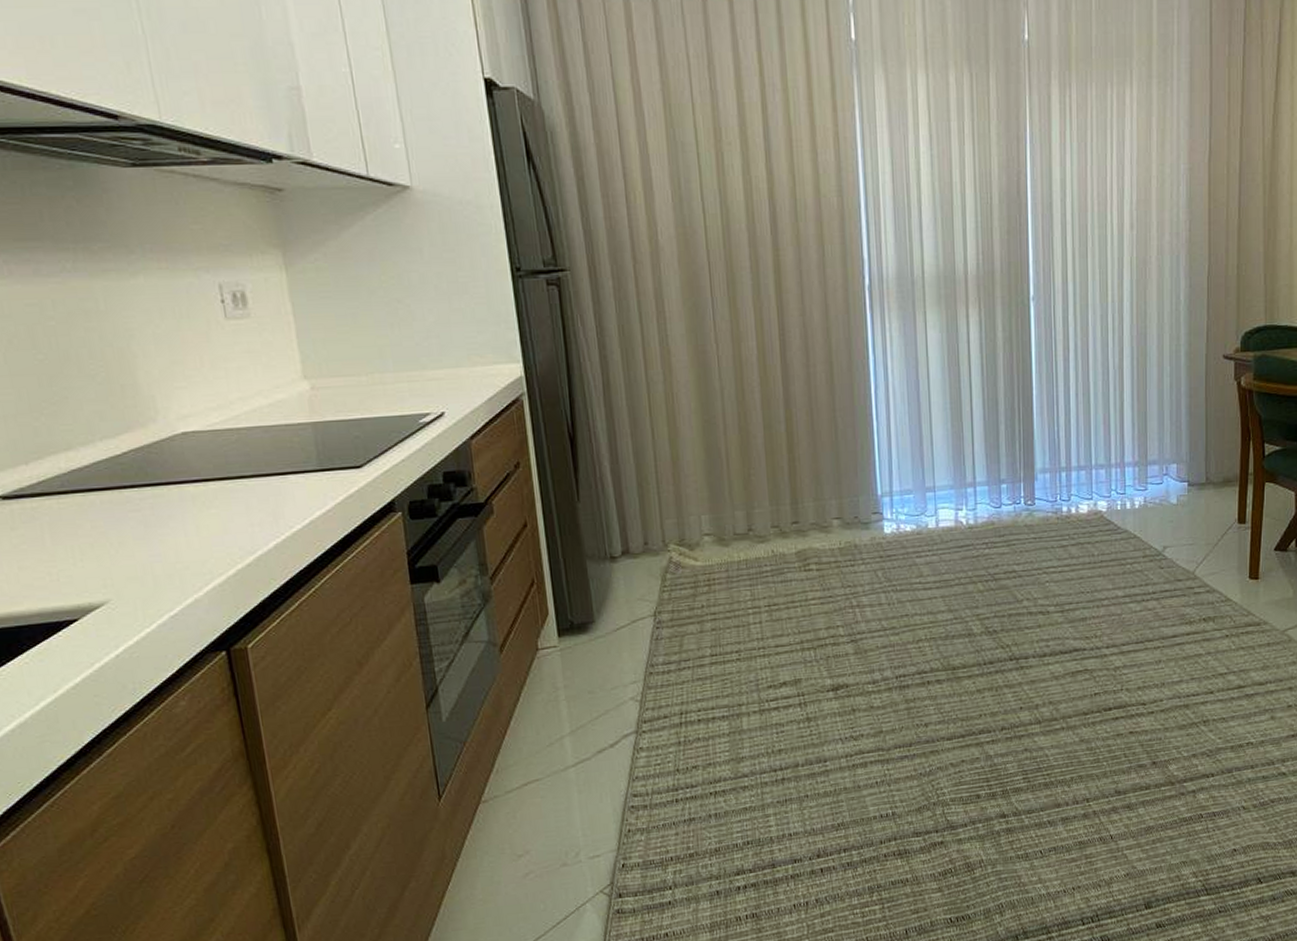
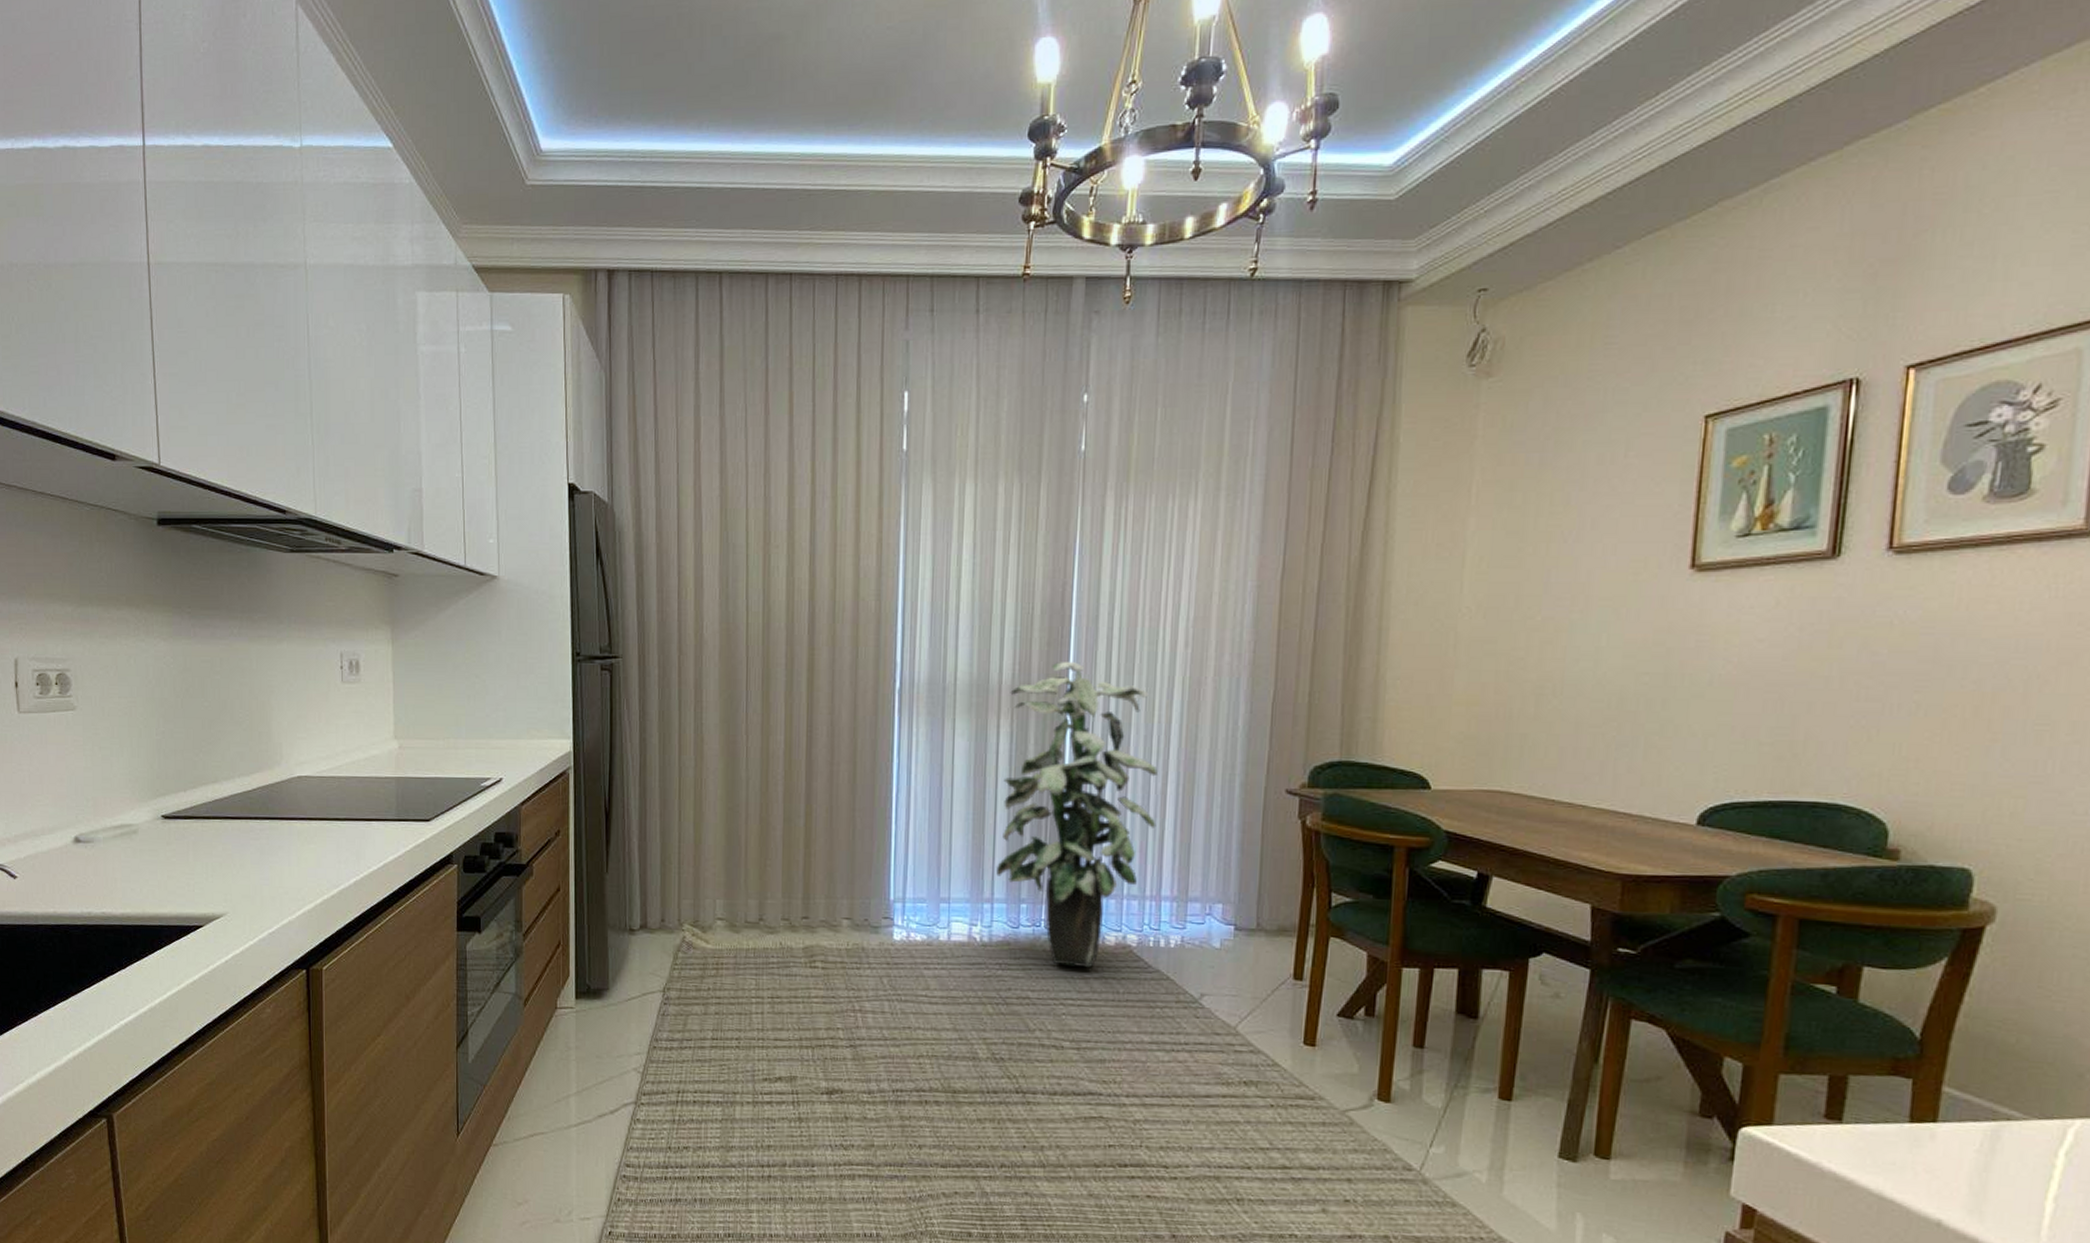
indoor plant: none [975,248,1116,537] -> present [995,661,1159,967]

